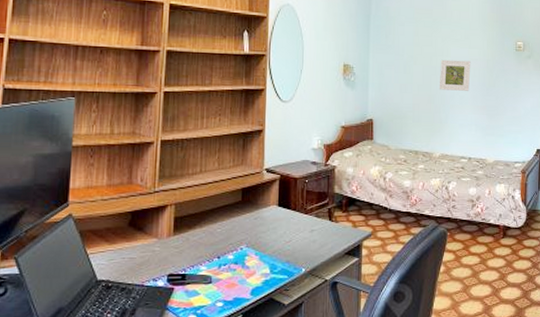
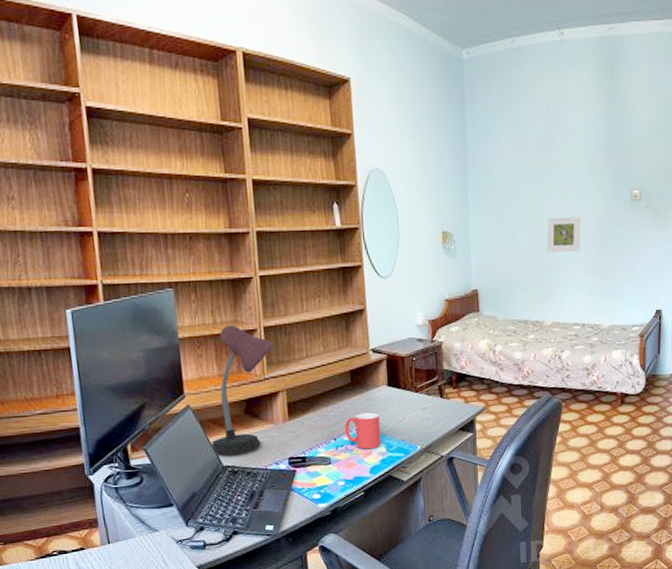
desk lamp: none [87,136,168,269] -> present [210,325,273,456]
mug: none [229,232,267,270] -> present [344,412,382,450]

